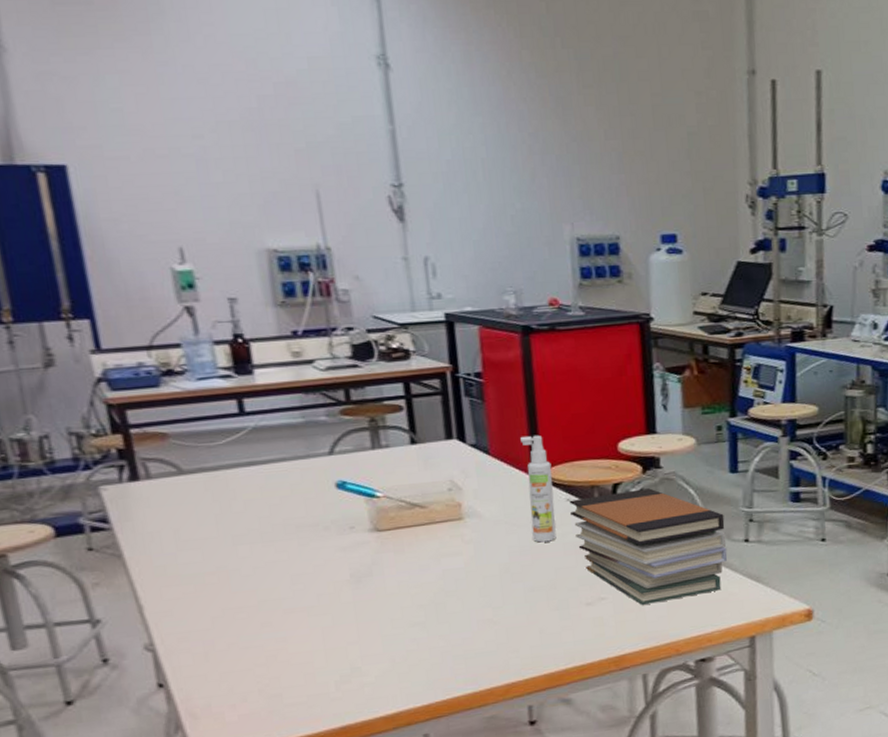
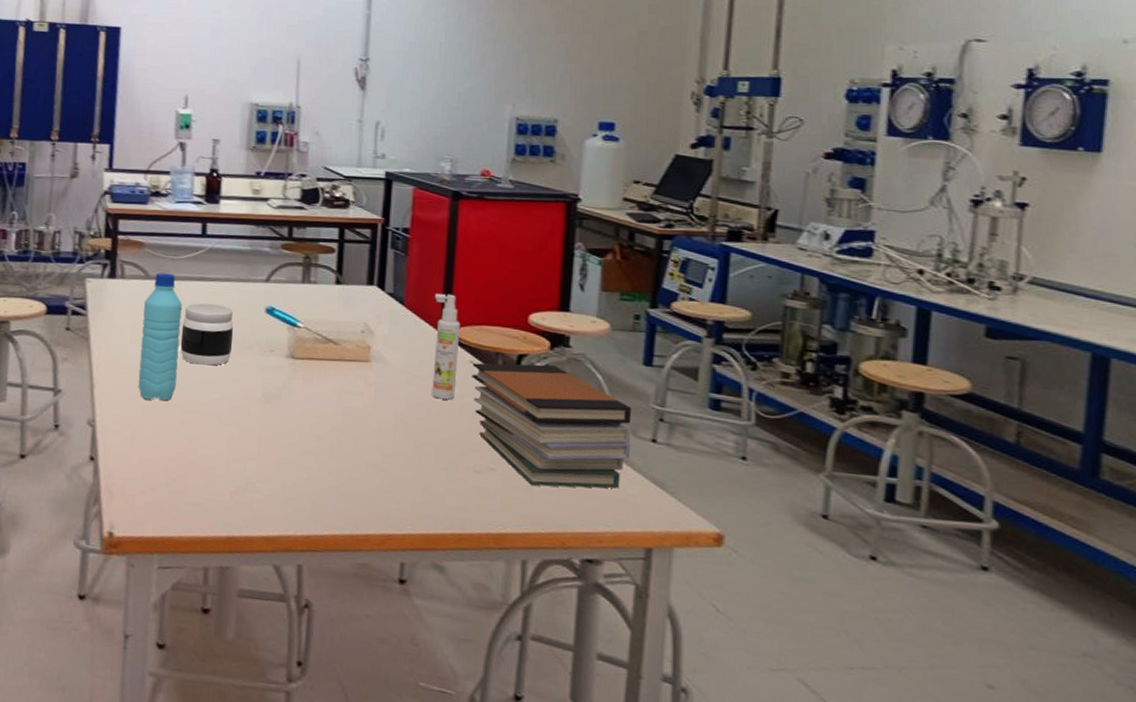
water bottle: none [184,463,247,609] -> present [138,273,183,401]
jar: none [238,488,305,559] -> present [180,303,234,366]

